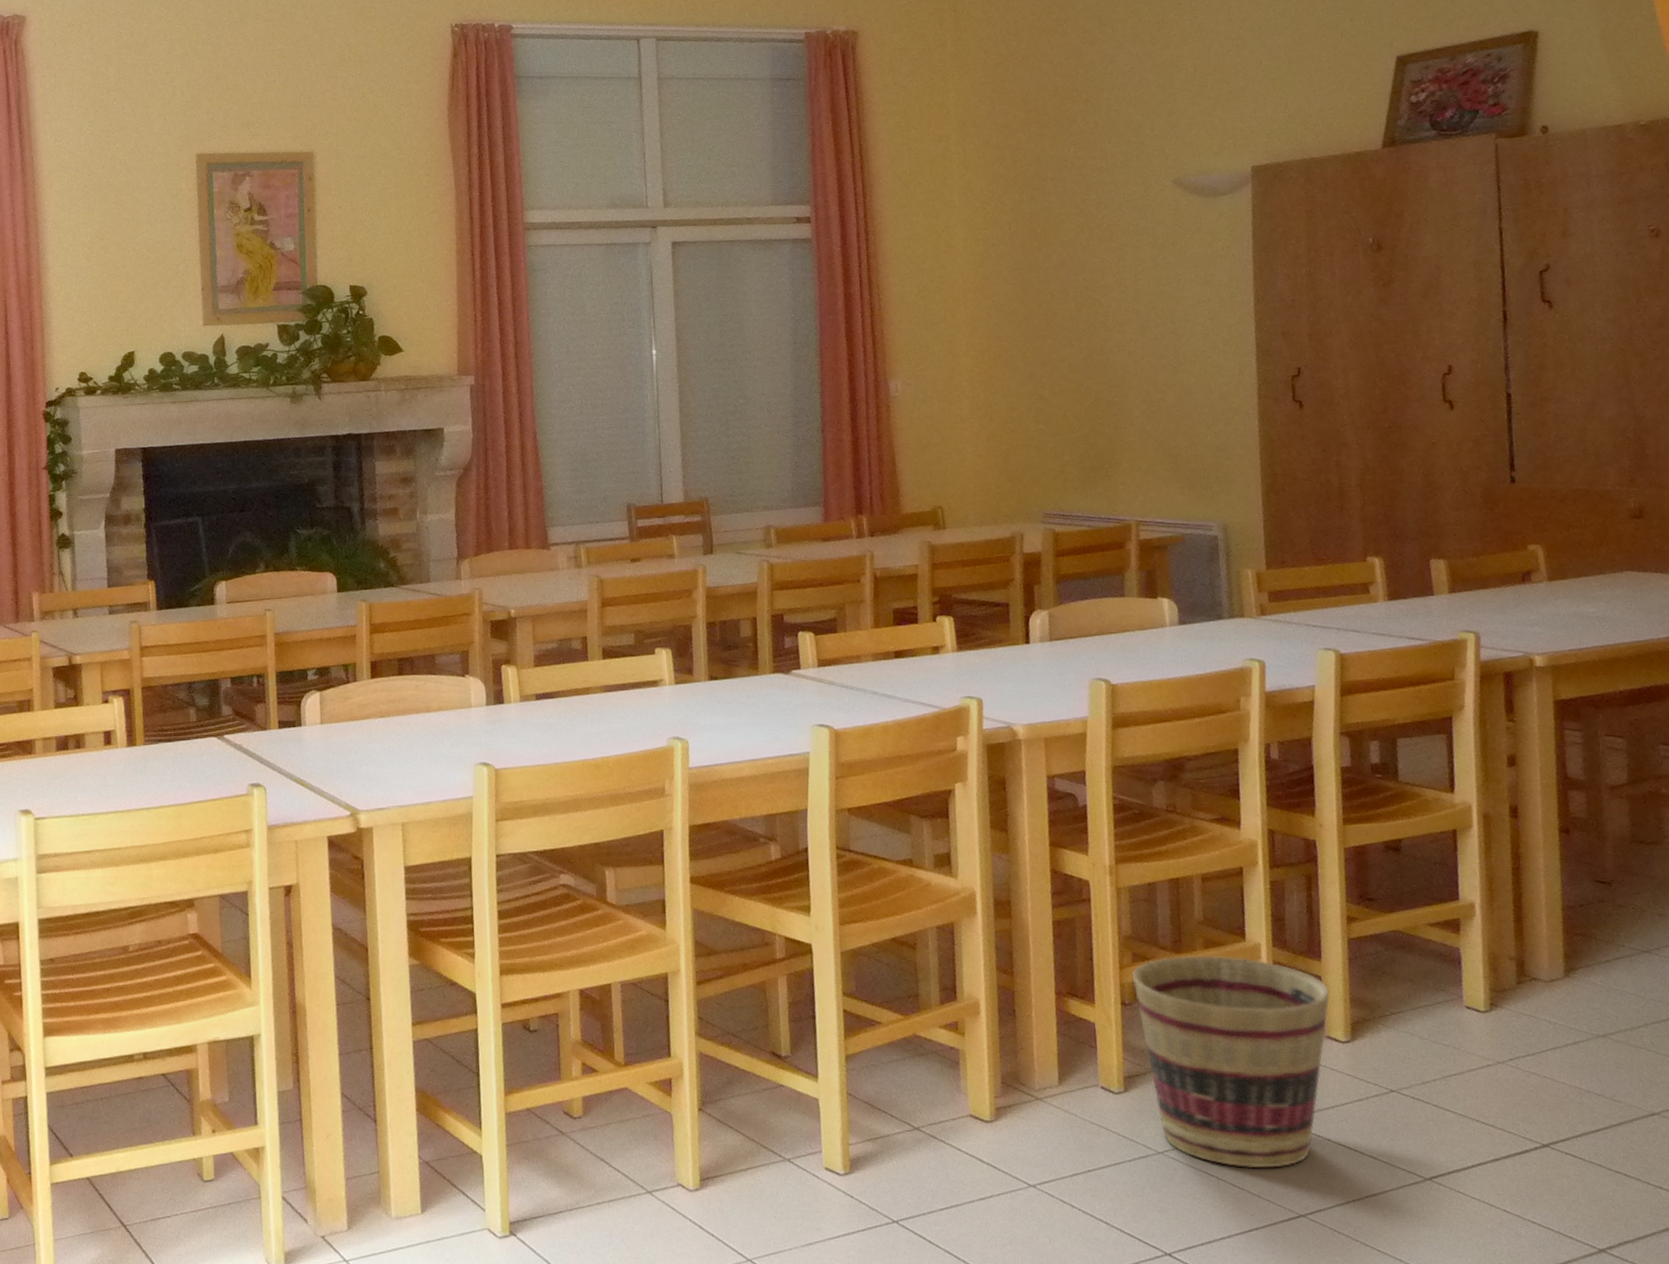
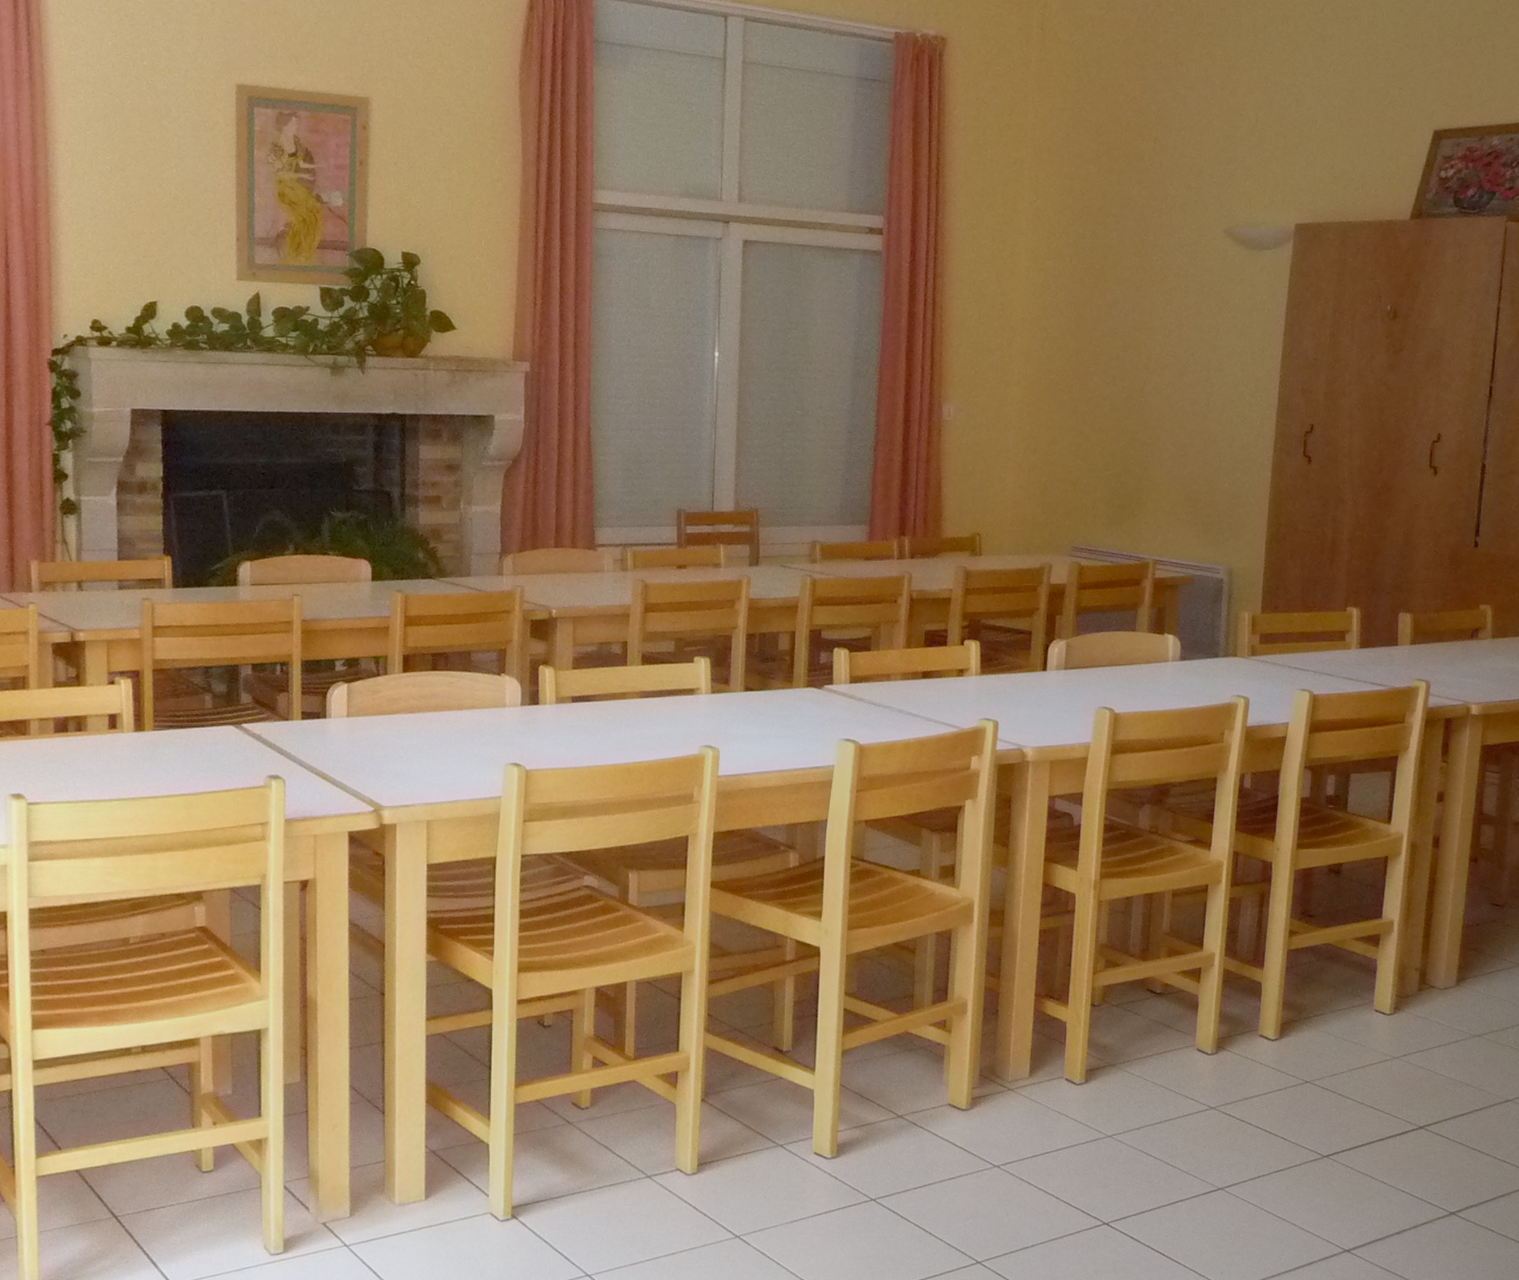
basket: present [1133,955,1330,1169] -> none [1104,963,1267,1149]

